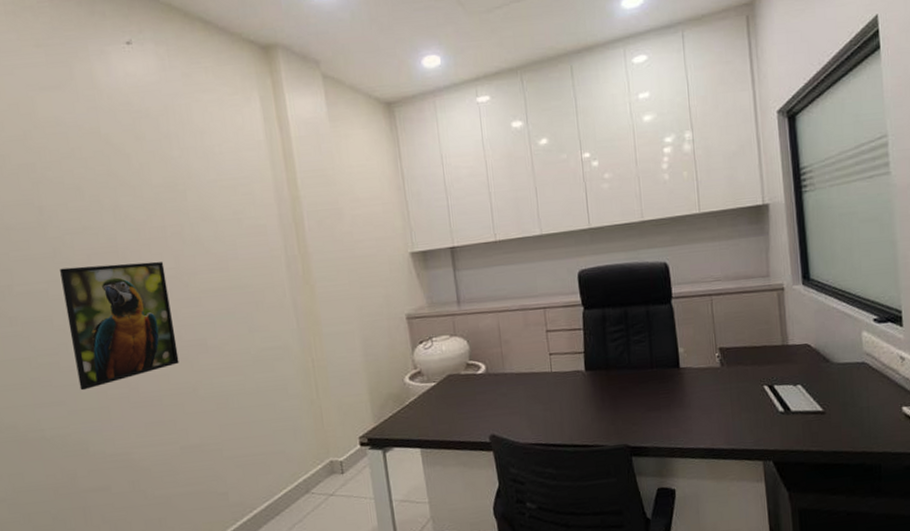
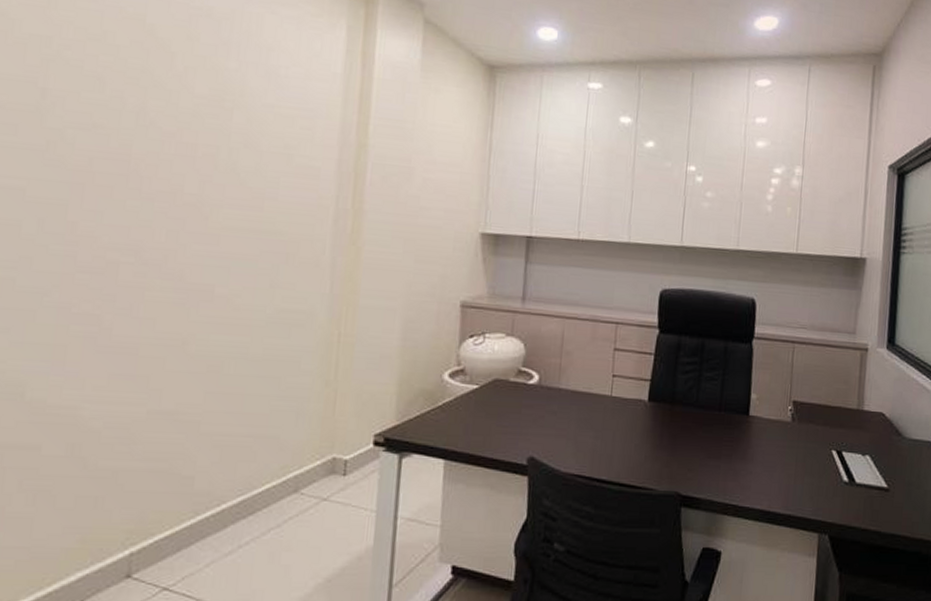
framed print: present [60,261,179,391] -> none [34,166,184,320]

